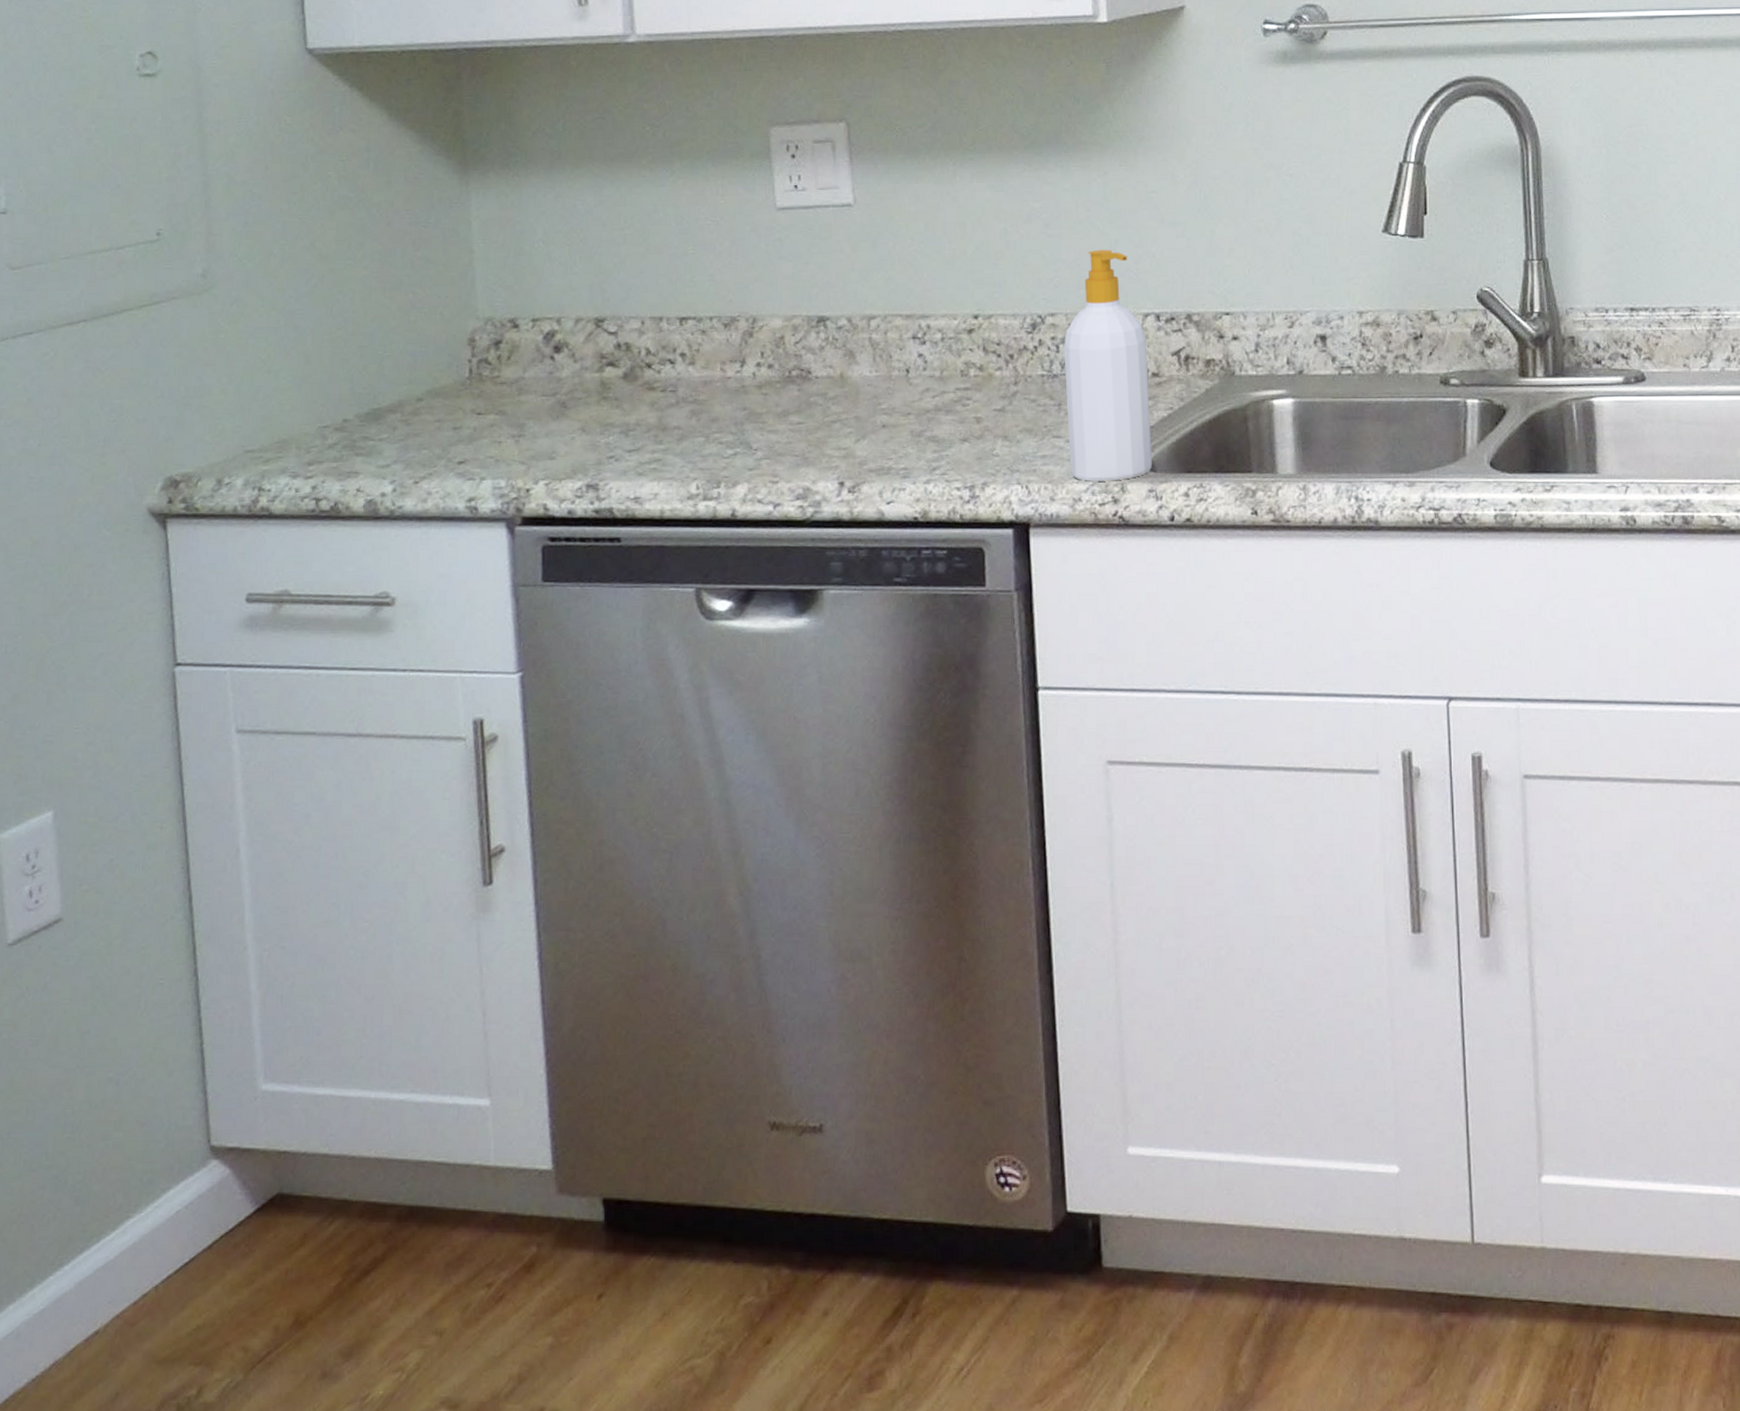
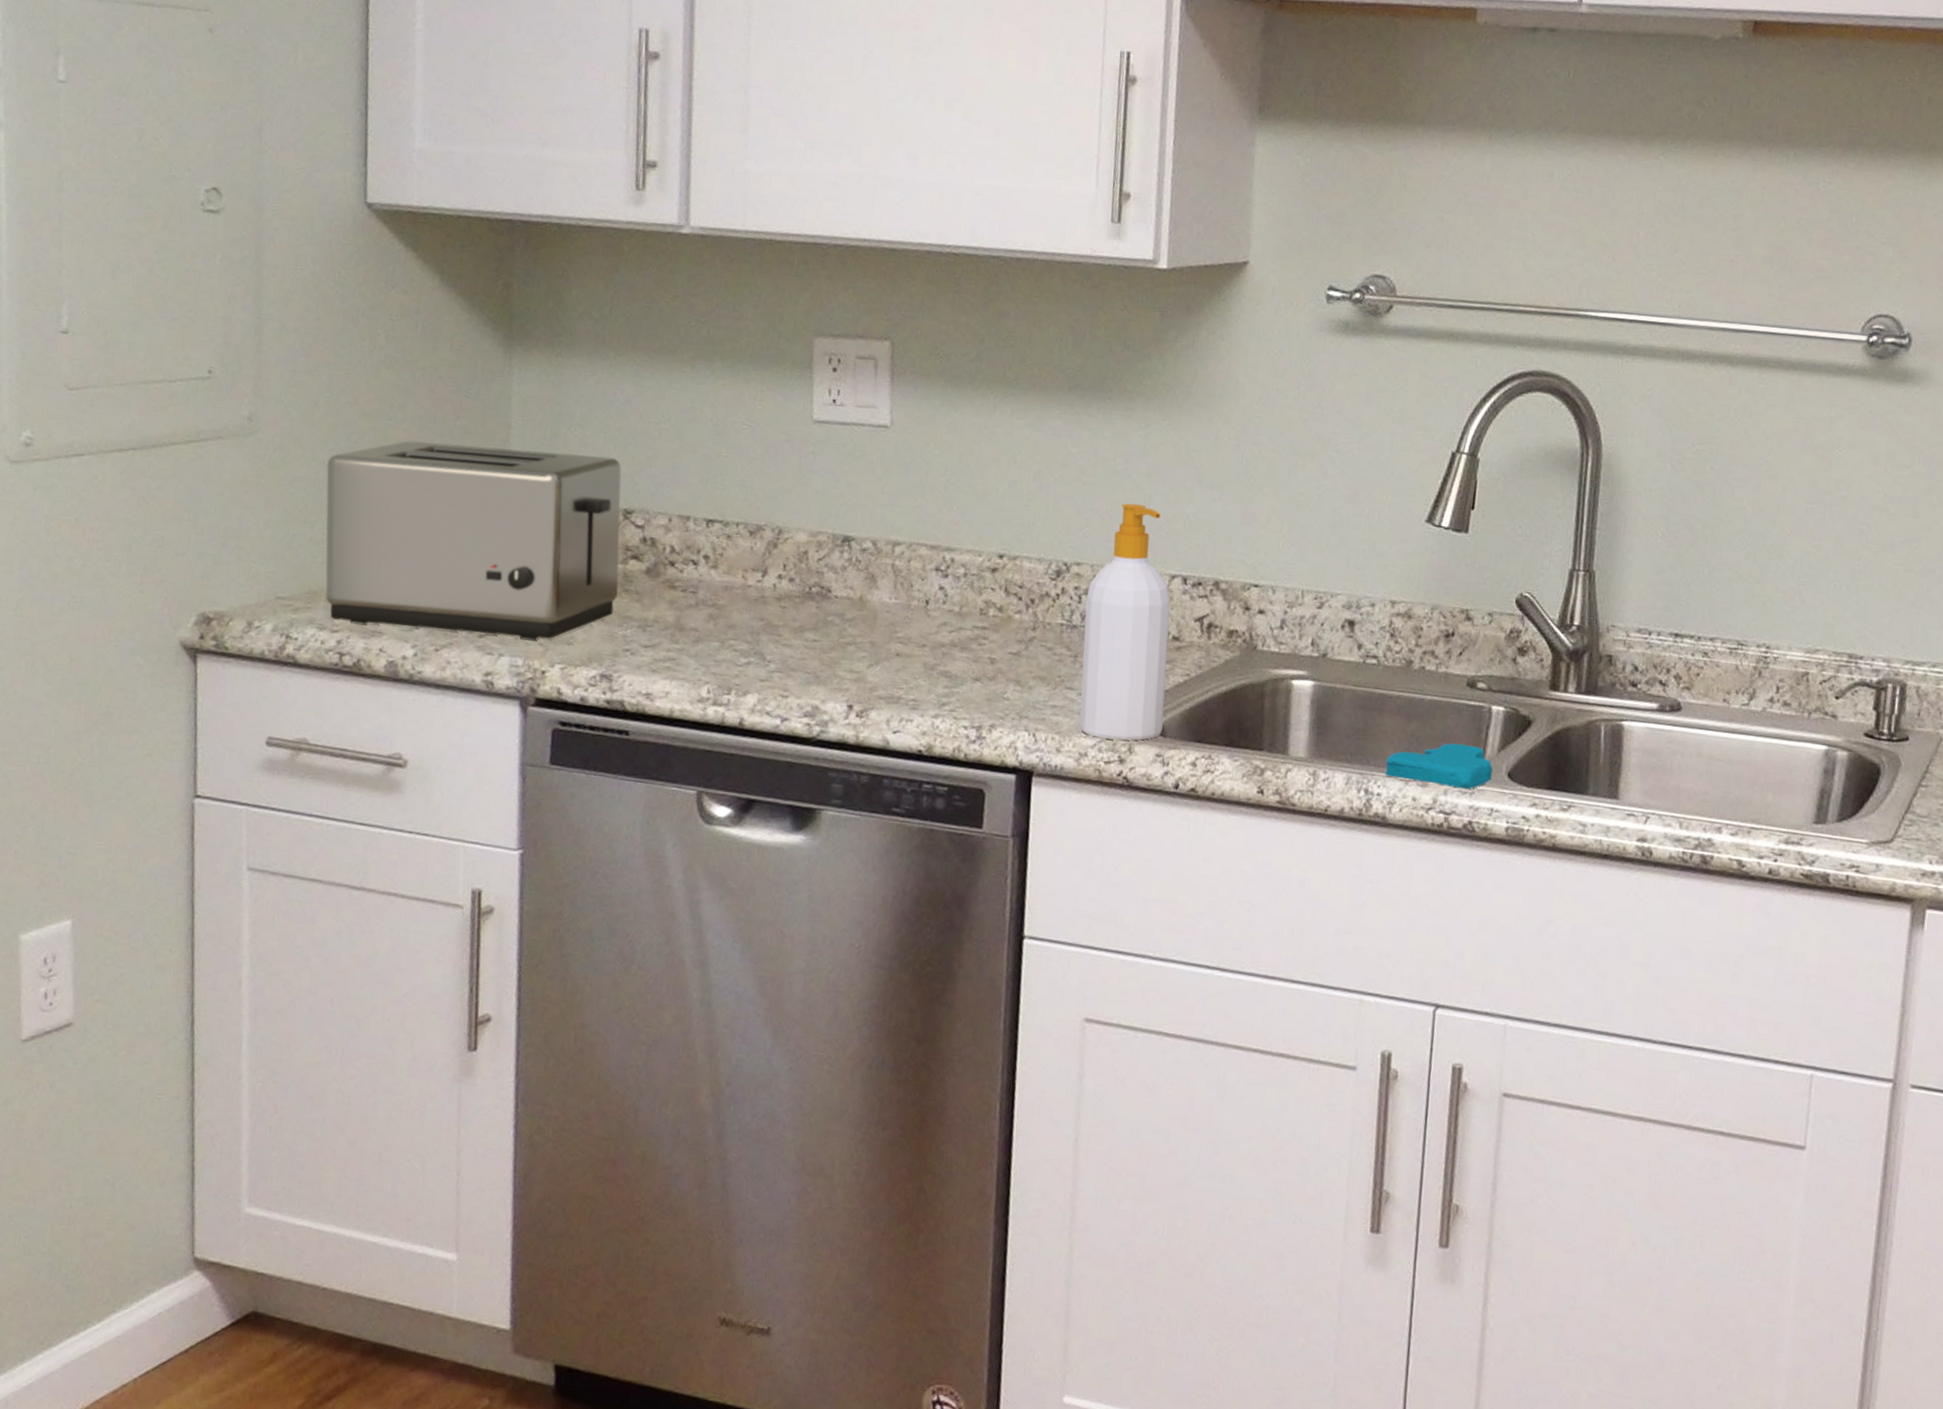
toaster: none [287,269,597,467] -> present [325,440,622,640]
sponge: none [1372,440,1475,484] -> present [1385,743,1493,790]

